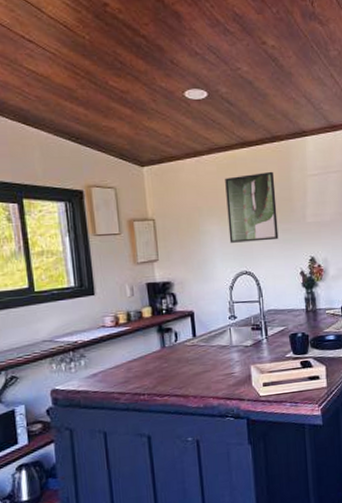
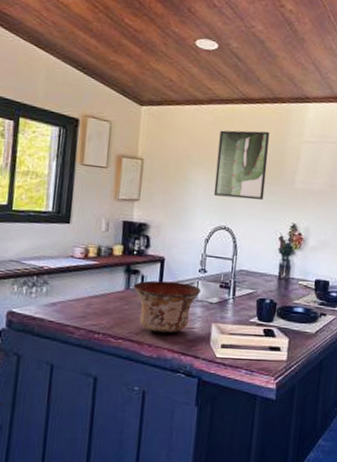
bowl: none [168,332,234,384] -> present [133,280,201,334]

